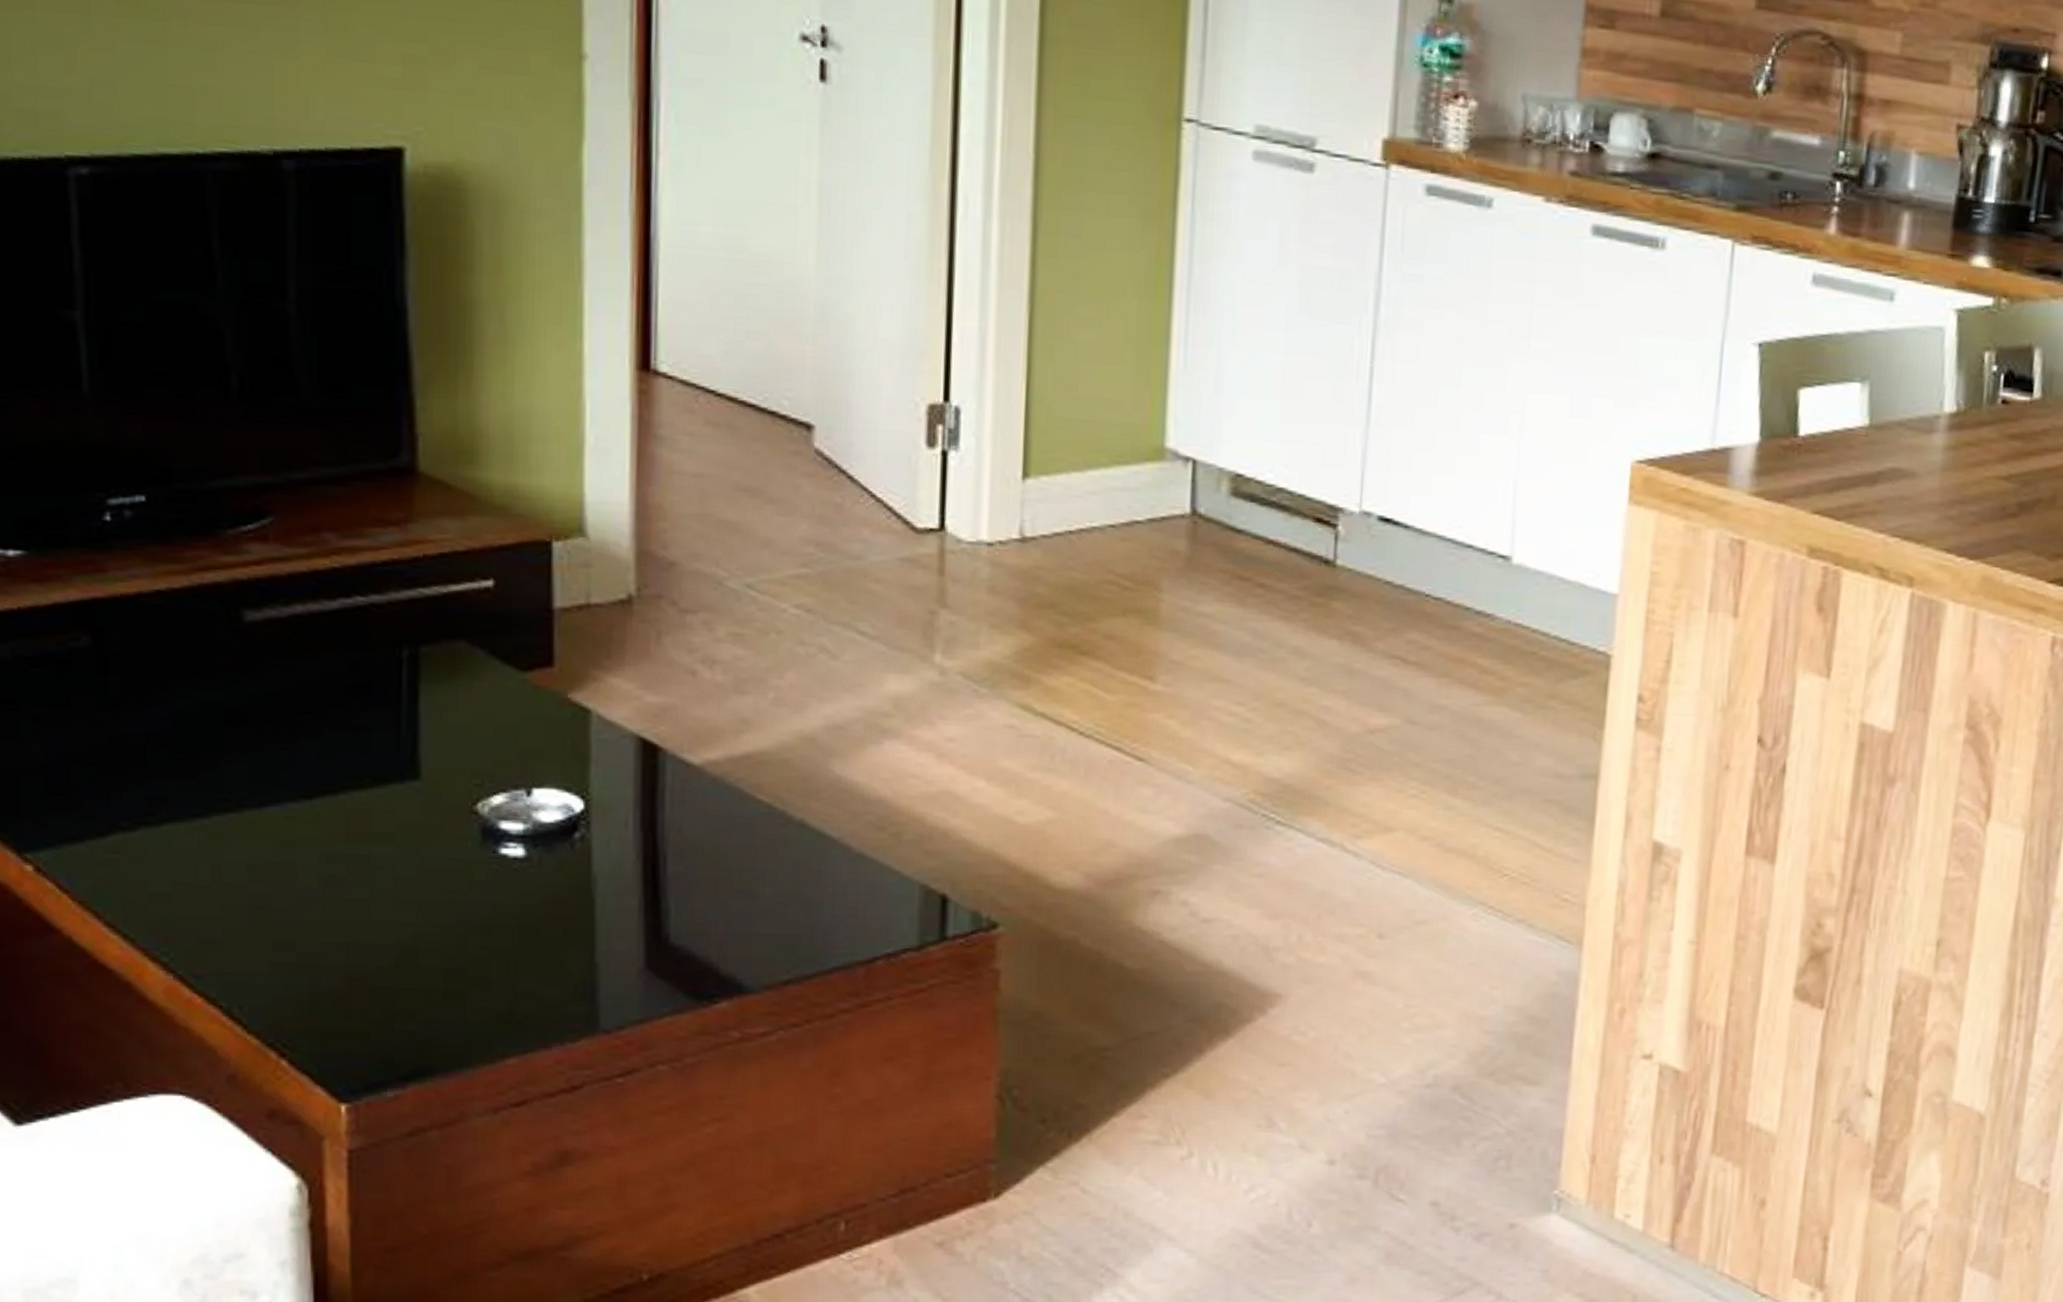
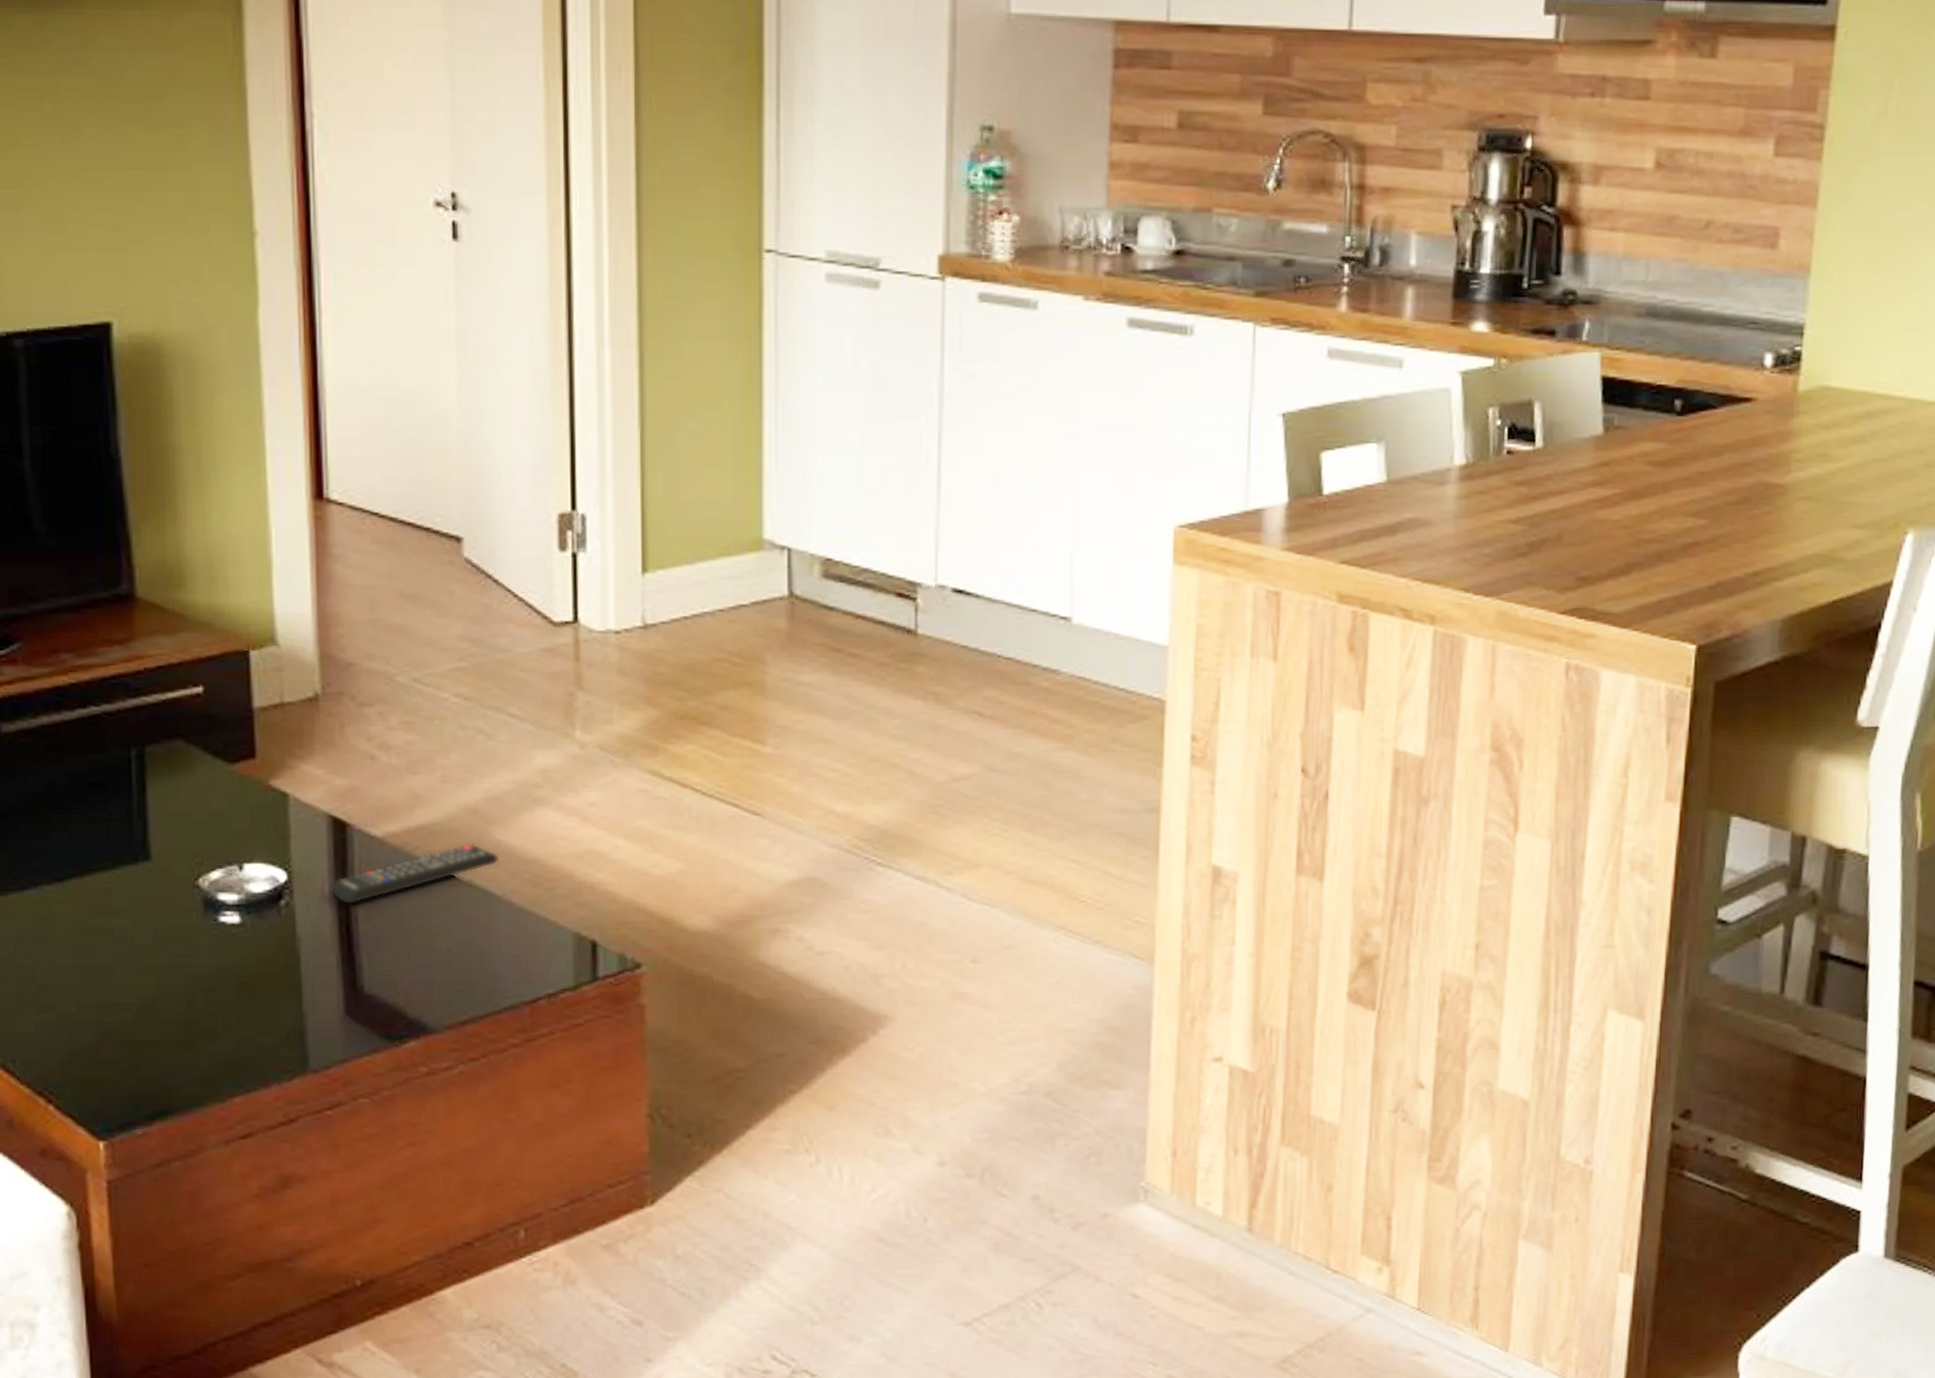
remote control: none [636,777,838,841] -> present [331,843,500,905]

